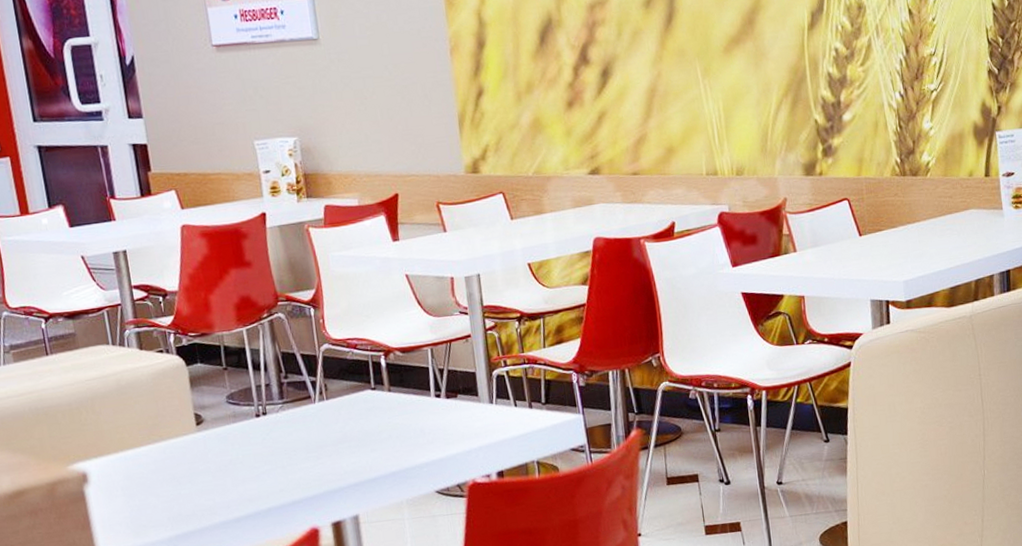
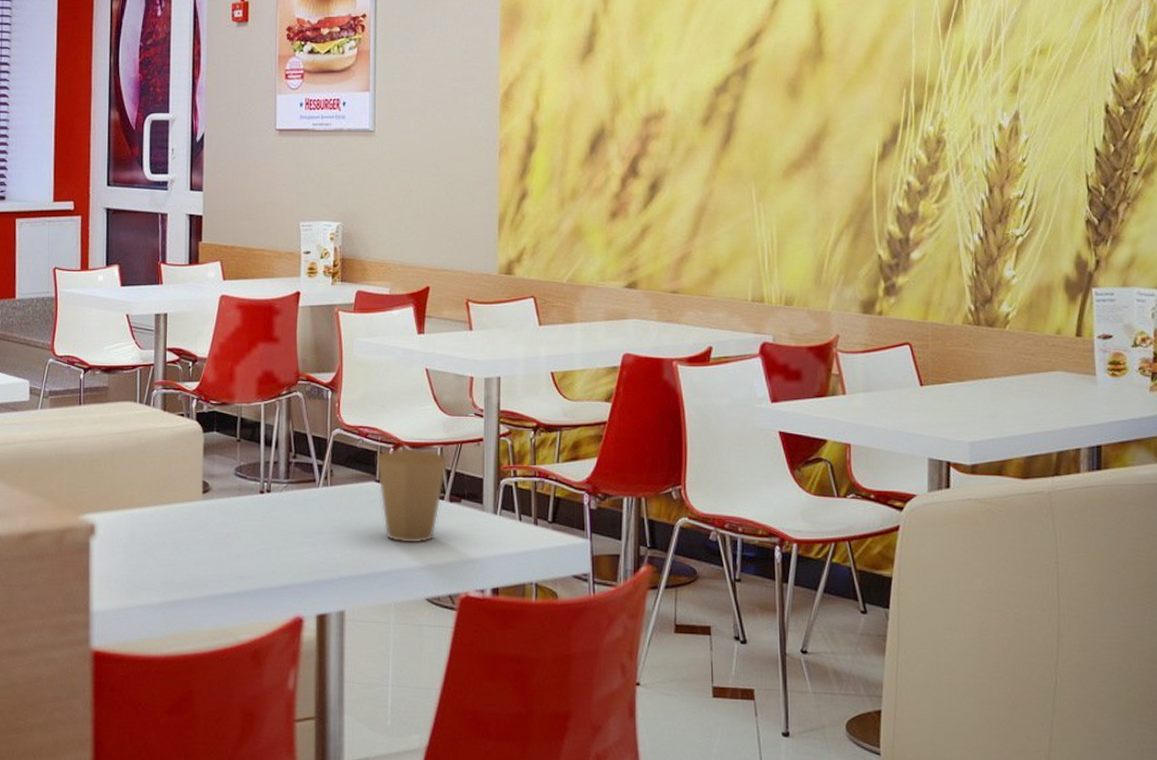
paper cup: none [367,352,440,444] -> present [375,449,448,543]

